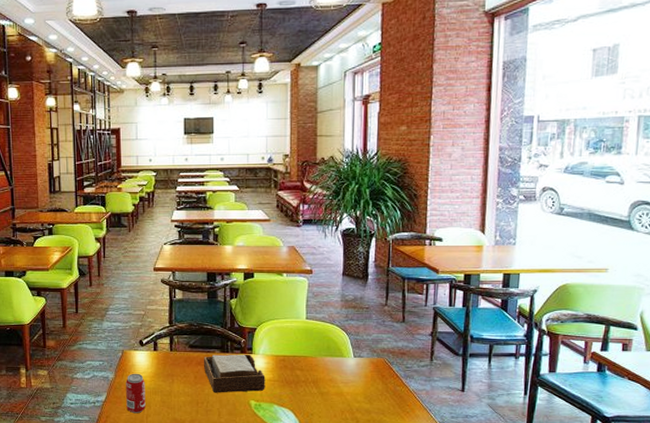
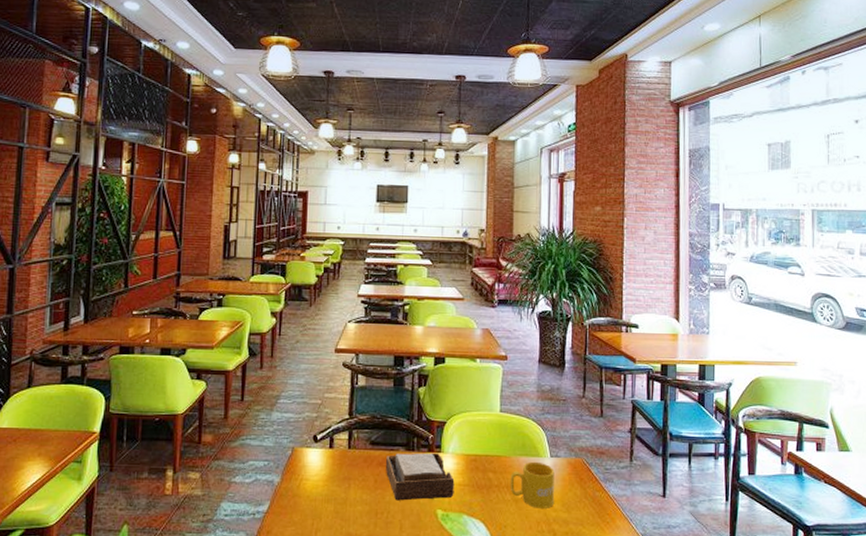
beverage can: present [126,373,146,414] -> none [292,476,317,528]
mug: none [316,361,358,400] -> present [510,461,555,508]

